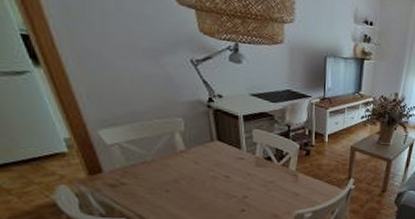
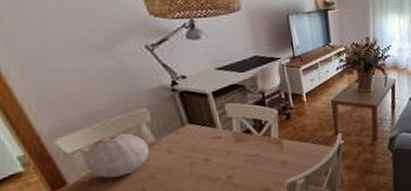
decorative ball: none [120,135,178,175] -> present [83,132,149,178]

